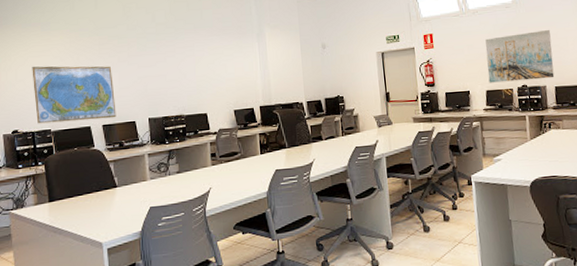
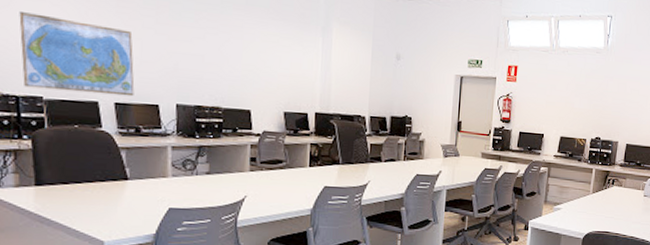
wall art: present [485,30,555,83] -> none [565,82,634,135]

